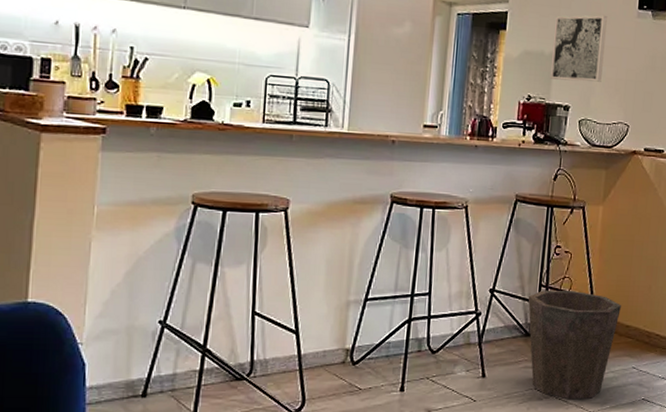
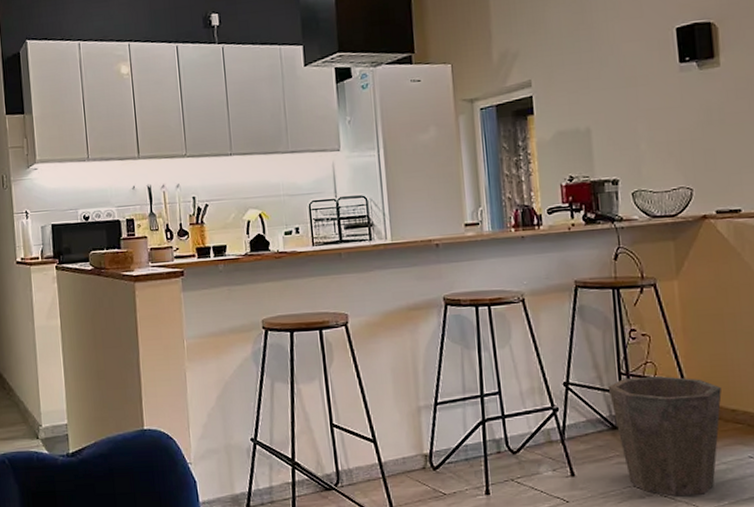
wall art: present [549,14,607,82] -> none [585,77,650,155]

